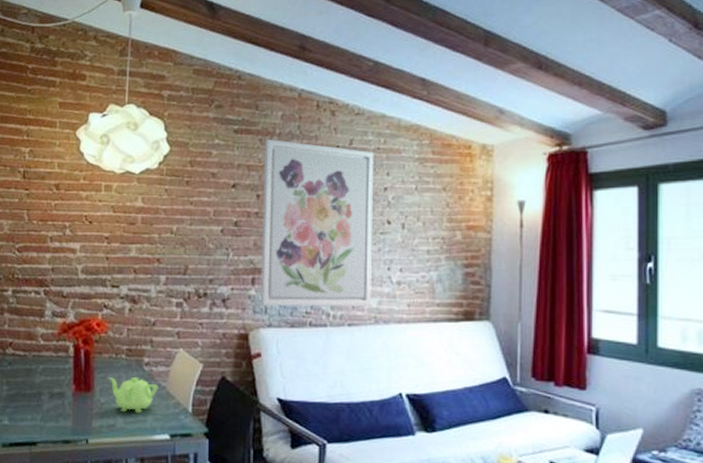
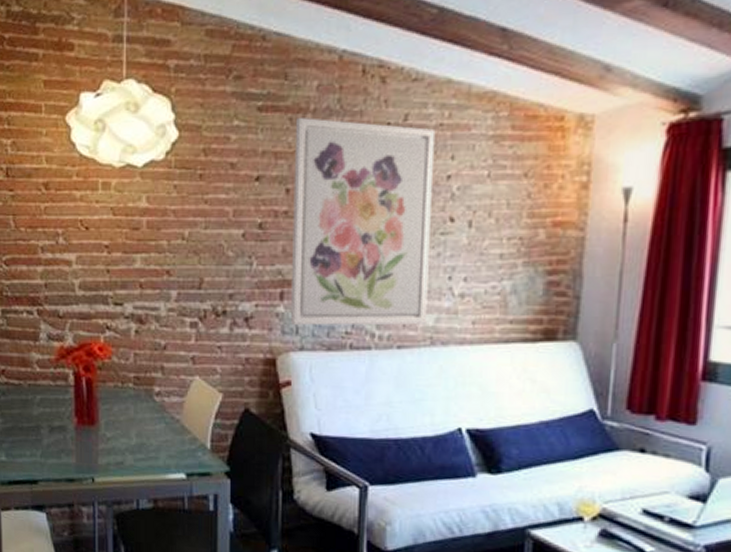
teapot: present [108,376,158,413] -> none [114,408,171,450]

